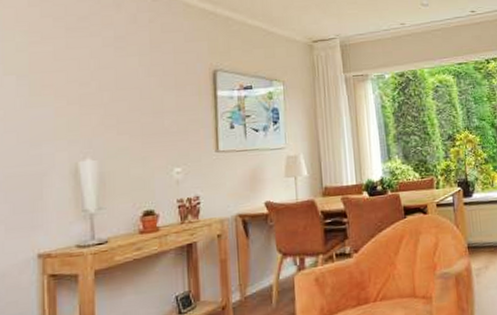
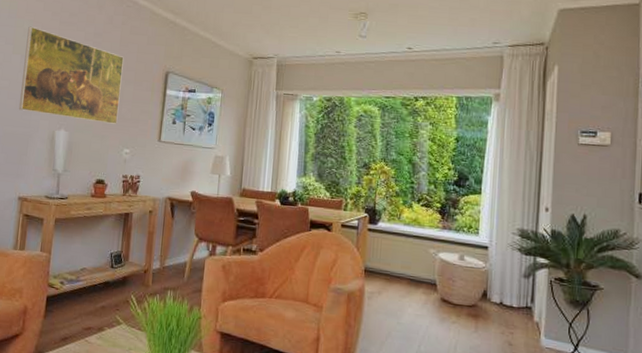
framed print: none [22,38,161,145] -> present [19,26,124,124]

